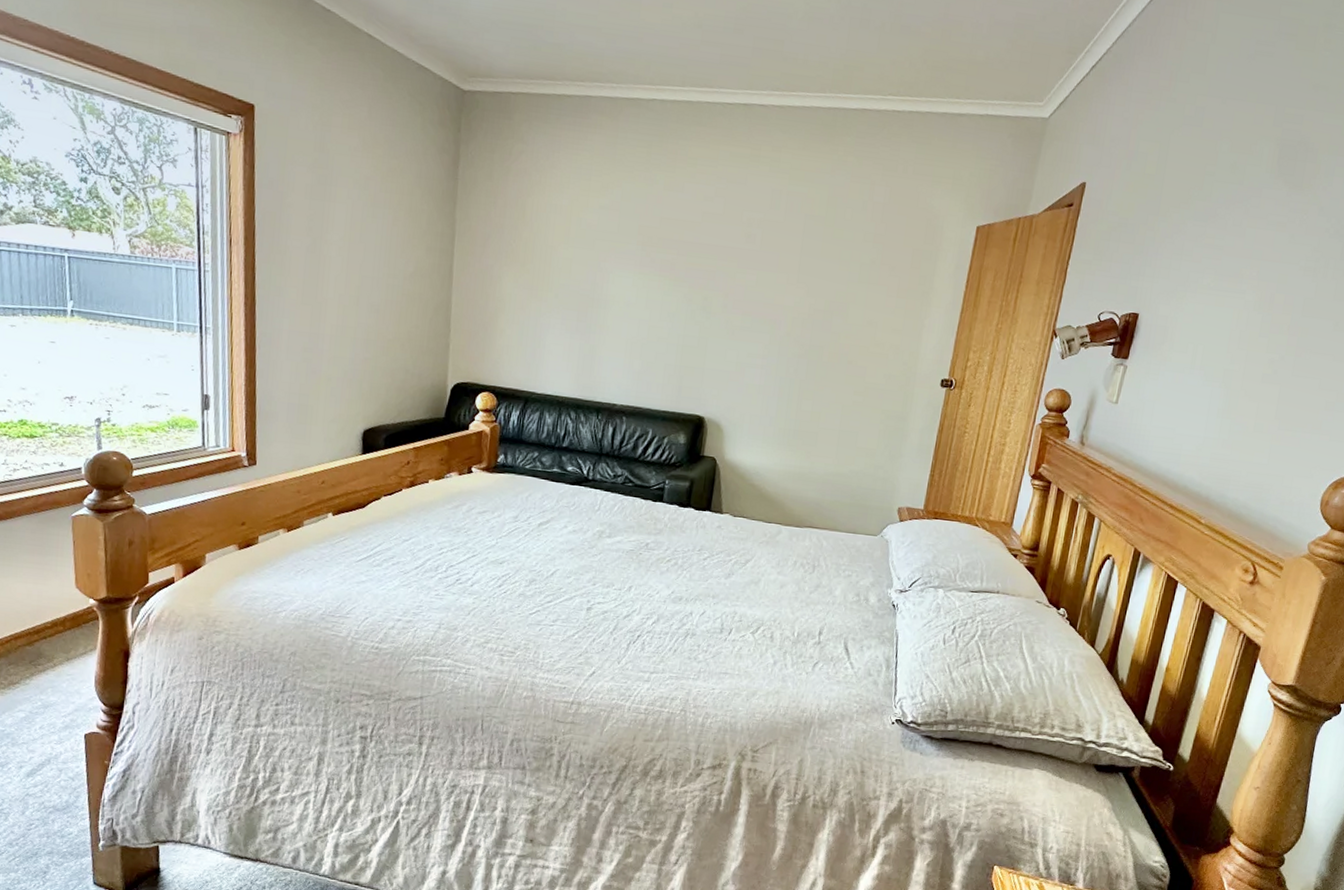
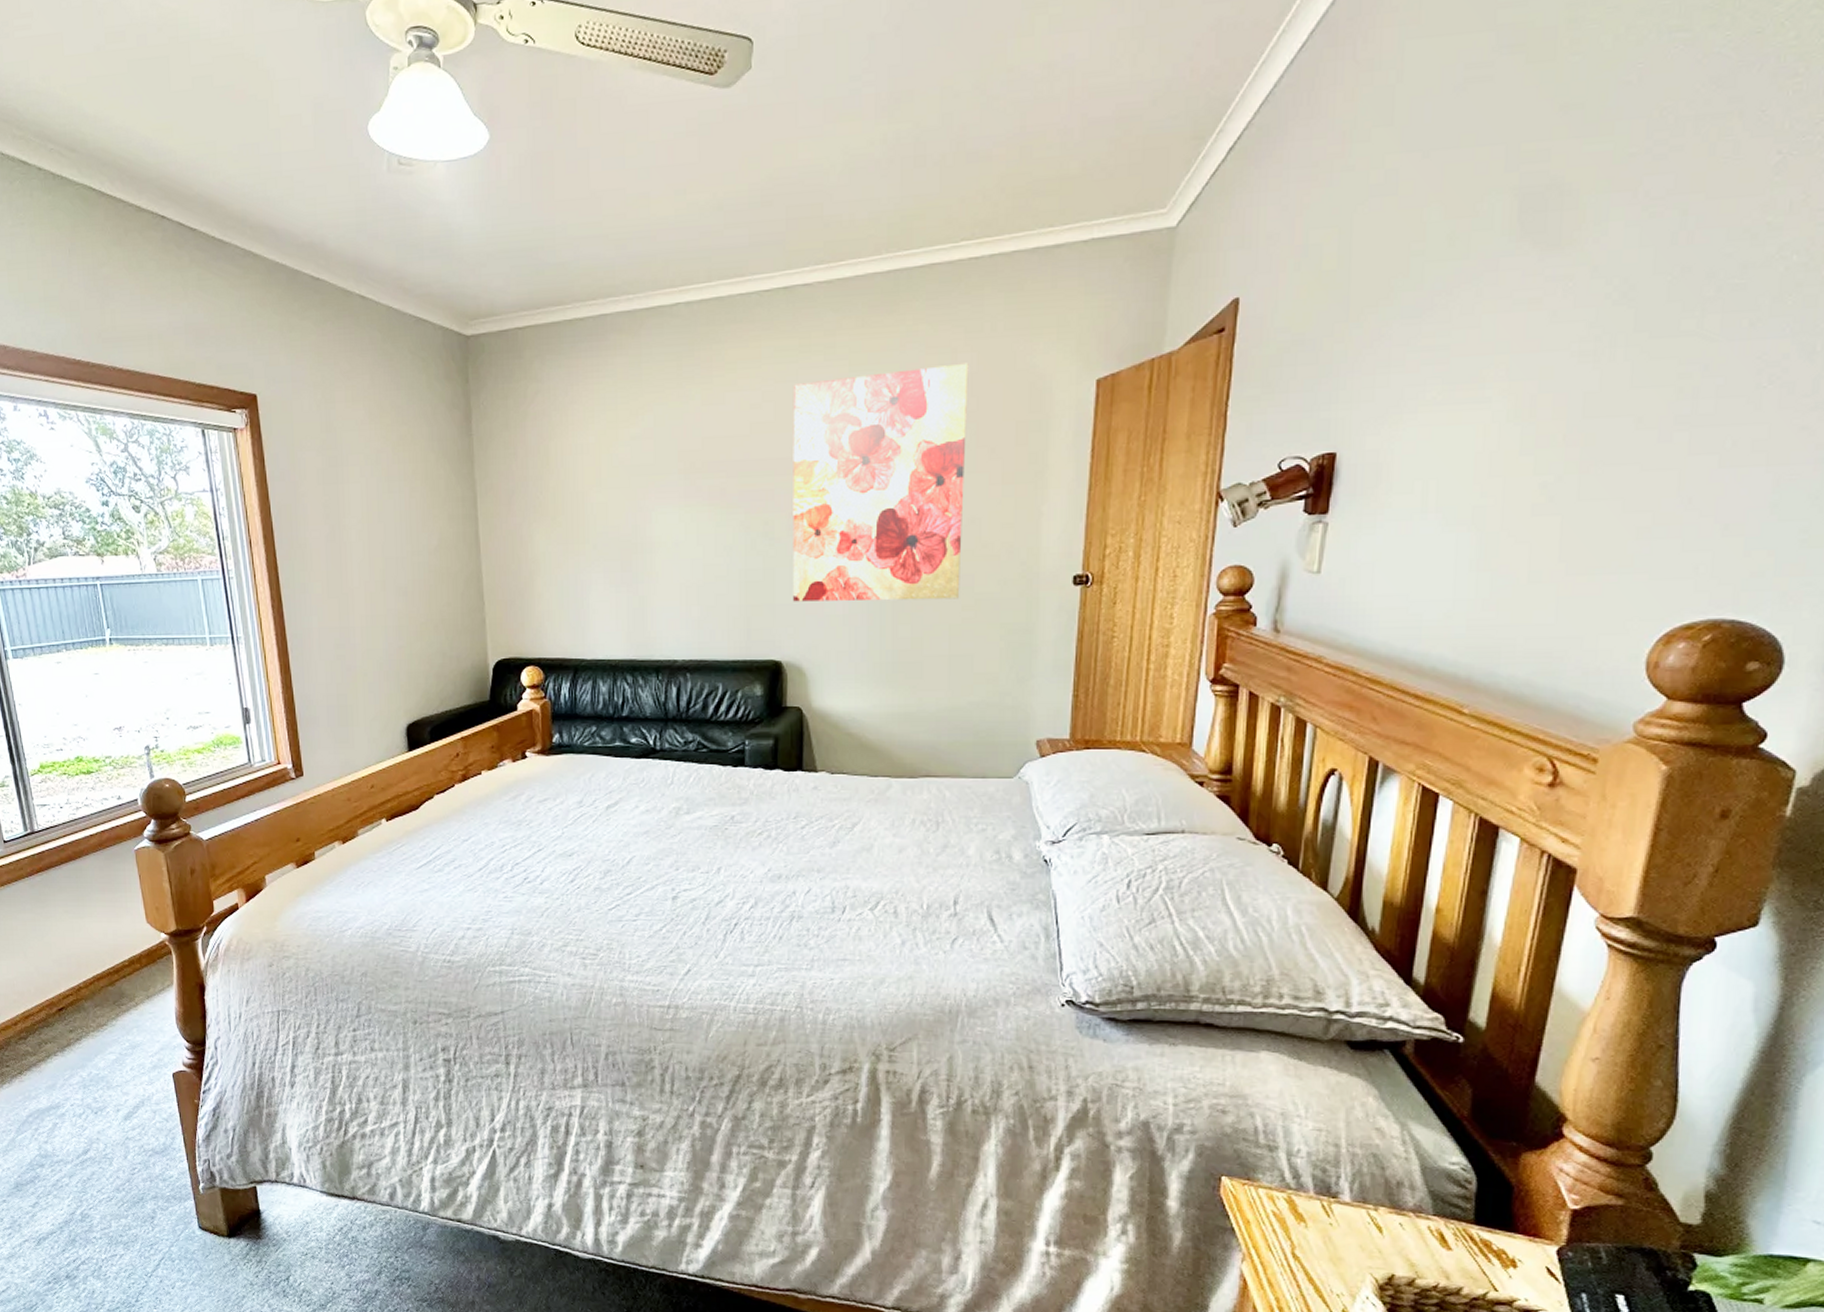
wall art: none [720,186,883,385] -> present [793,363,969,602]

